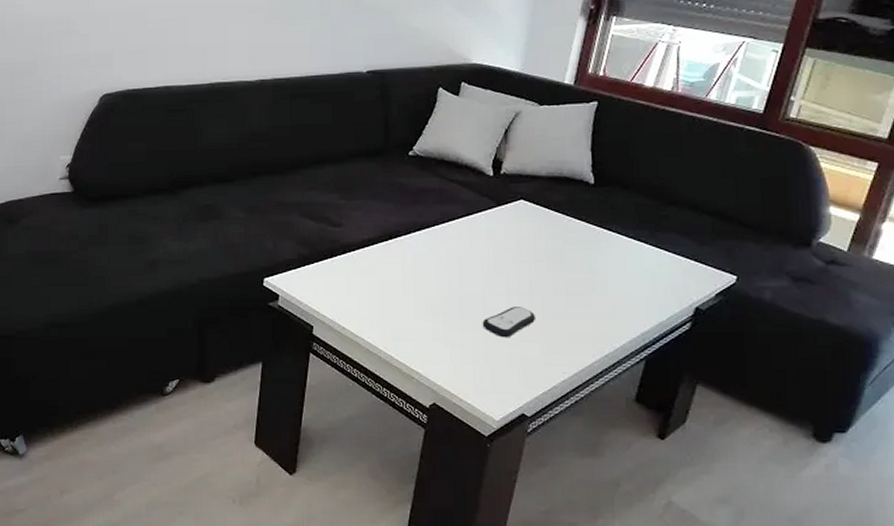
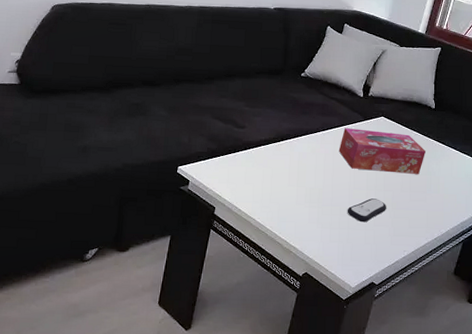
tissue box: none [465,218,585,272] -> present [338,128,425,174]

